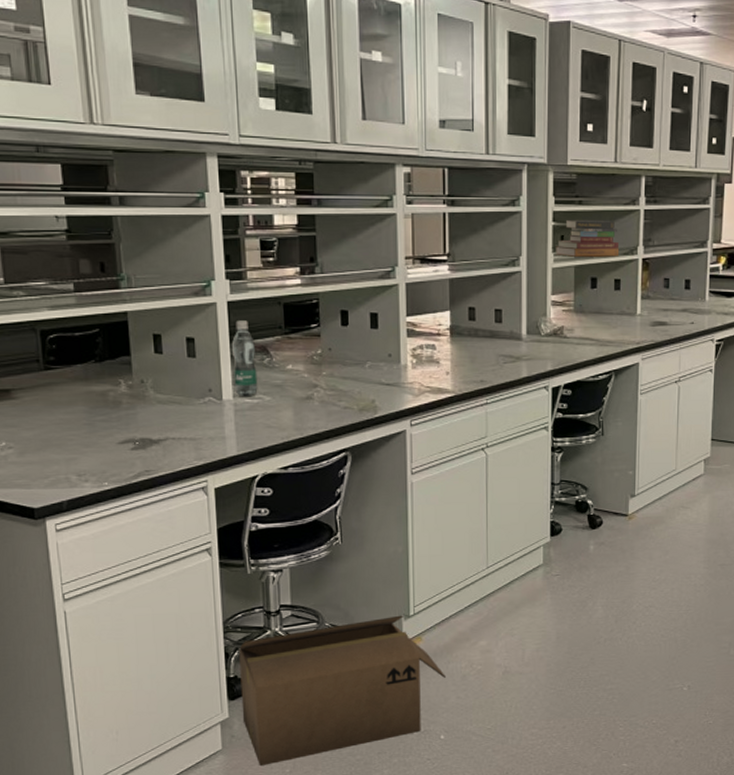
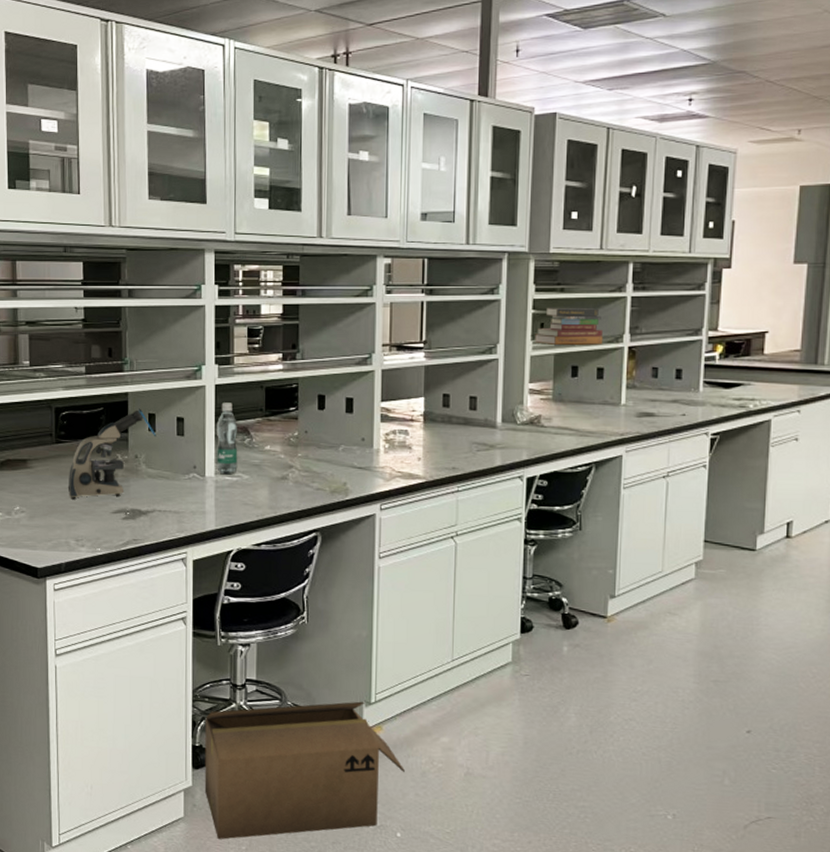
microscope: none [63,329,164,431] -> present [67,408,157,500]

